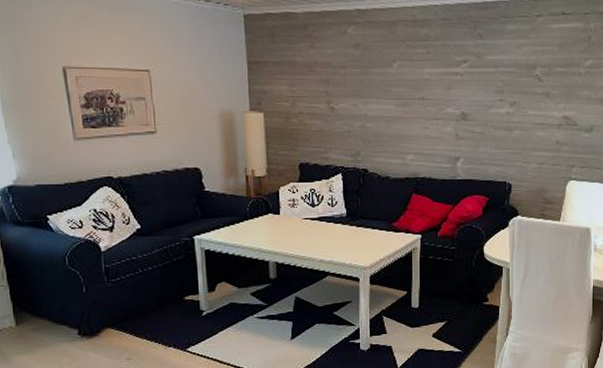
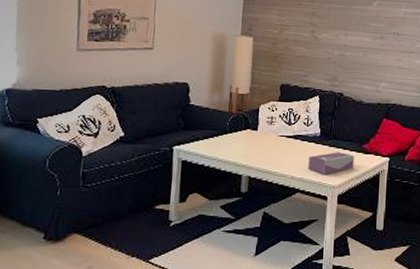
tissue box: none [337,231,384,256] -> present [308,151,354,174]

